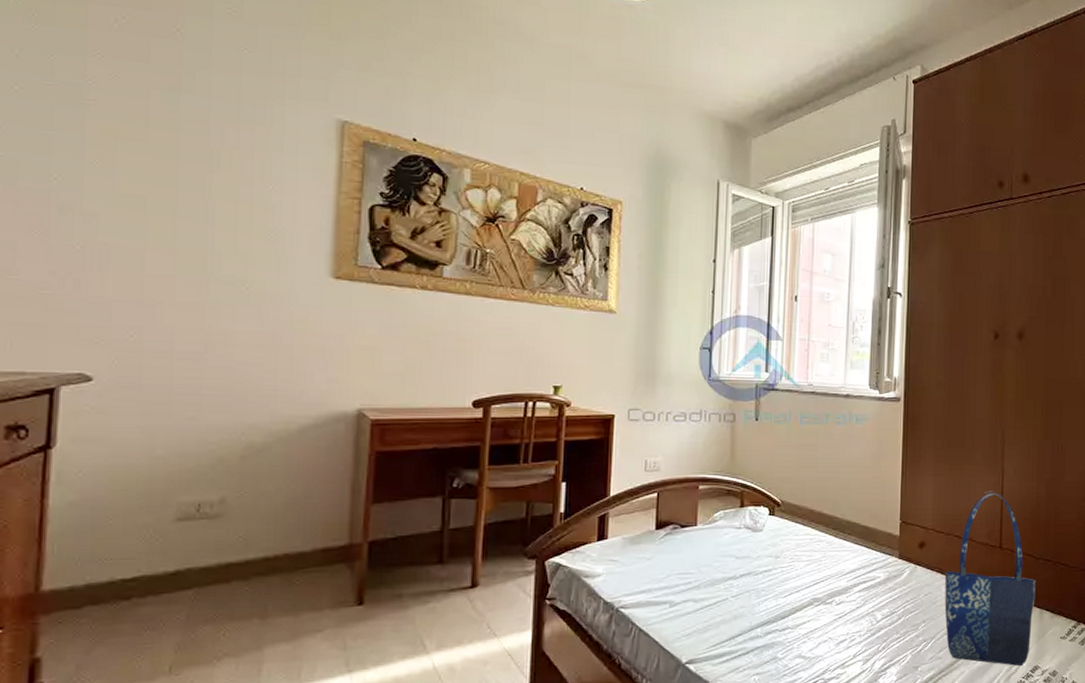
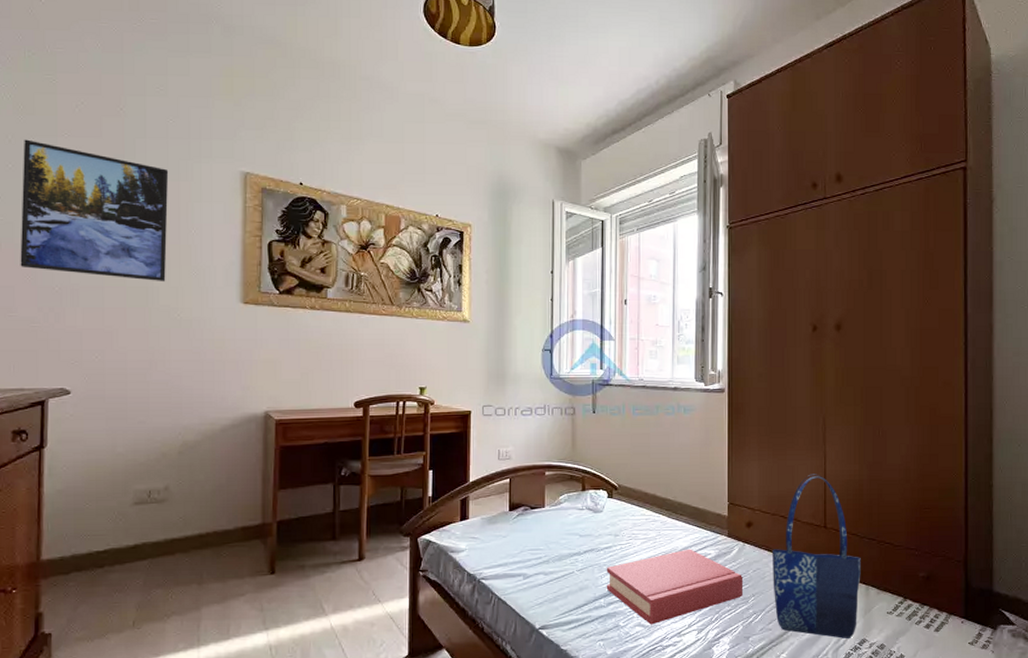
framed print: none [26,56,241,248] -> present [20,139,169,282]
hardback book: none [764,571,914,656] -> present [606,549,744,625]

